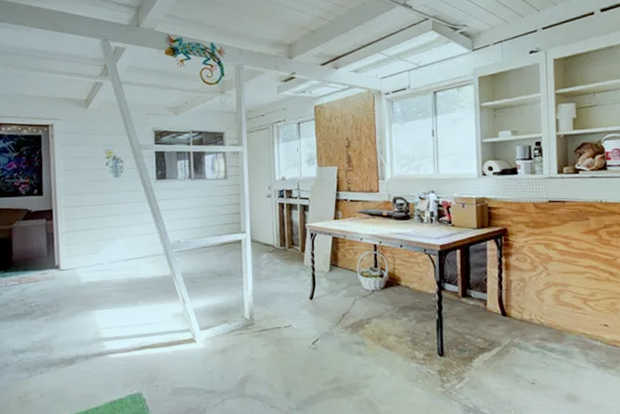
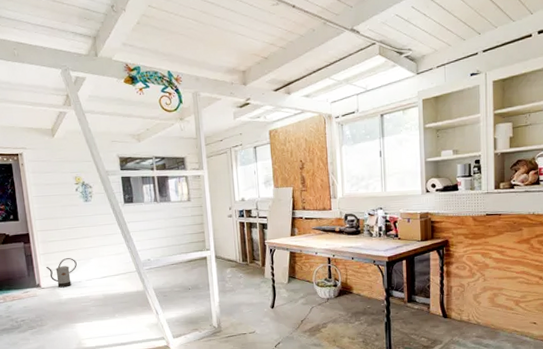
watering can: none [68,237,101,270] -> present [46,258,77,288]

